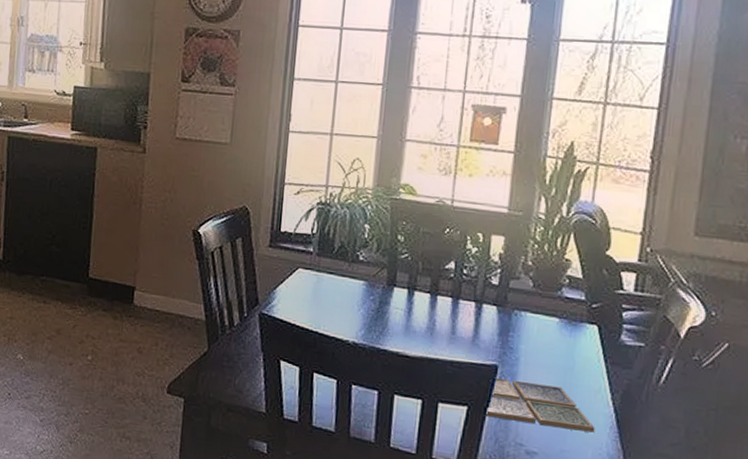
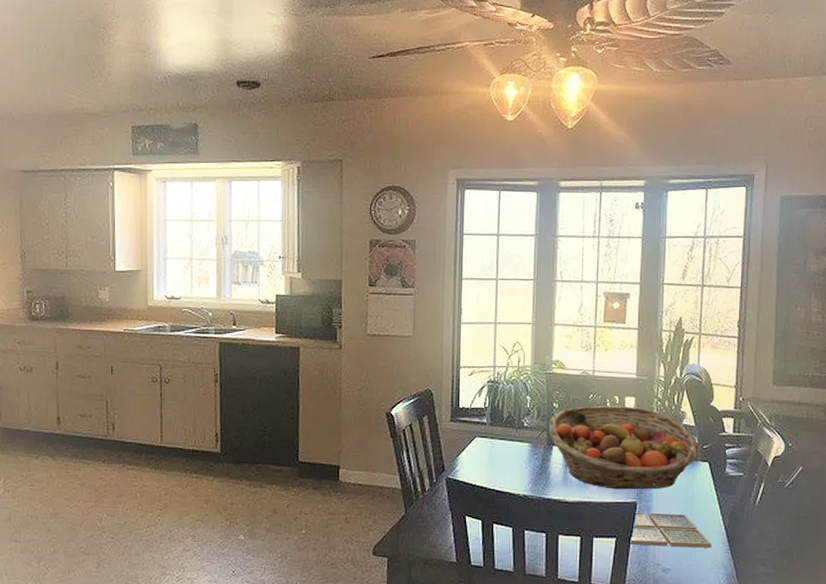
fruit basket: none [390,242,587,353] -> present [549,405,700,490]

